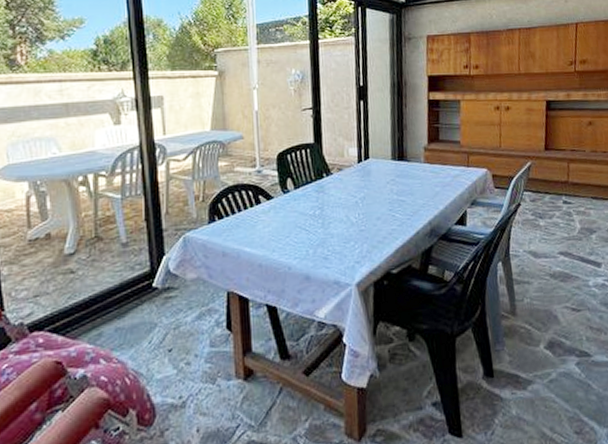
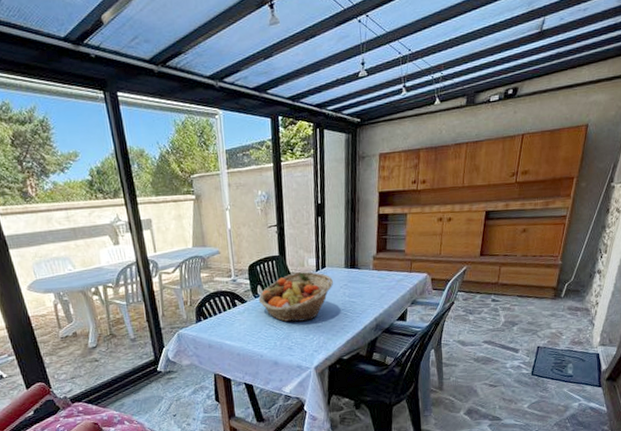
fruit basket: none [288,163,379,225] -> present [258,271,334,323]

